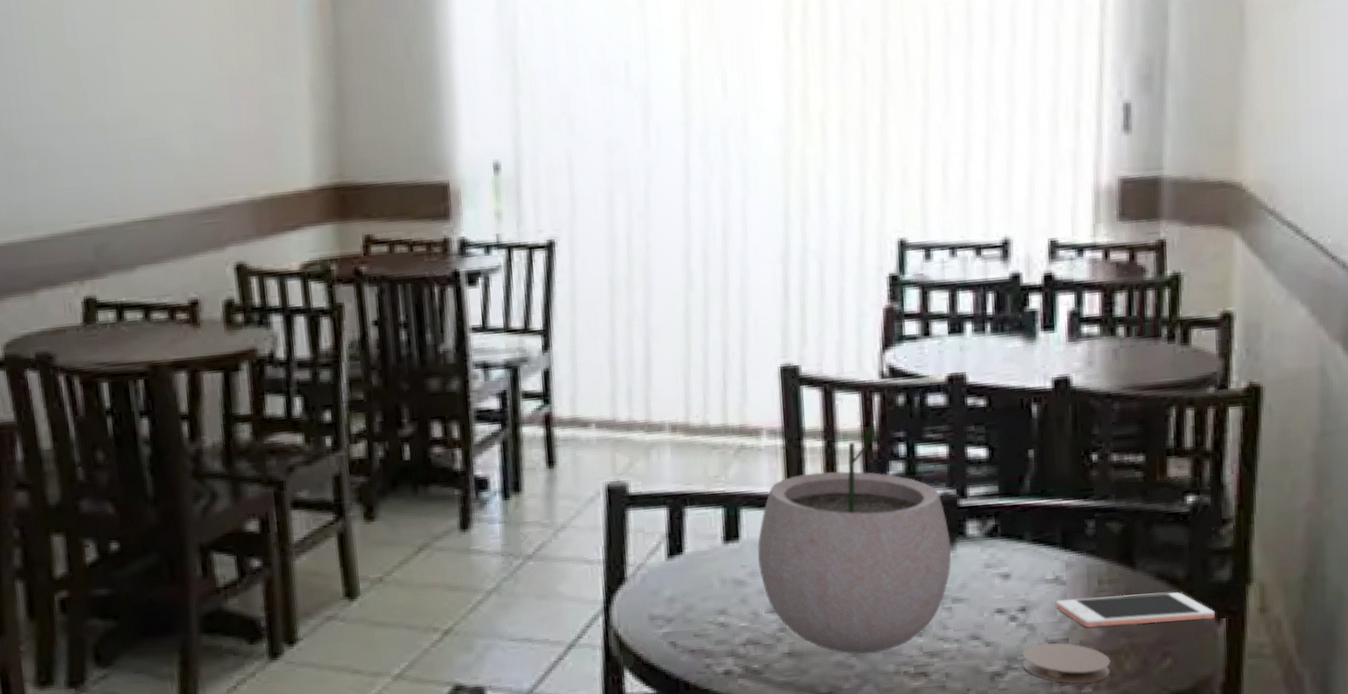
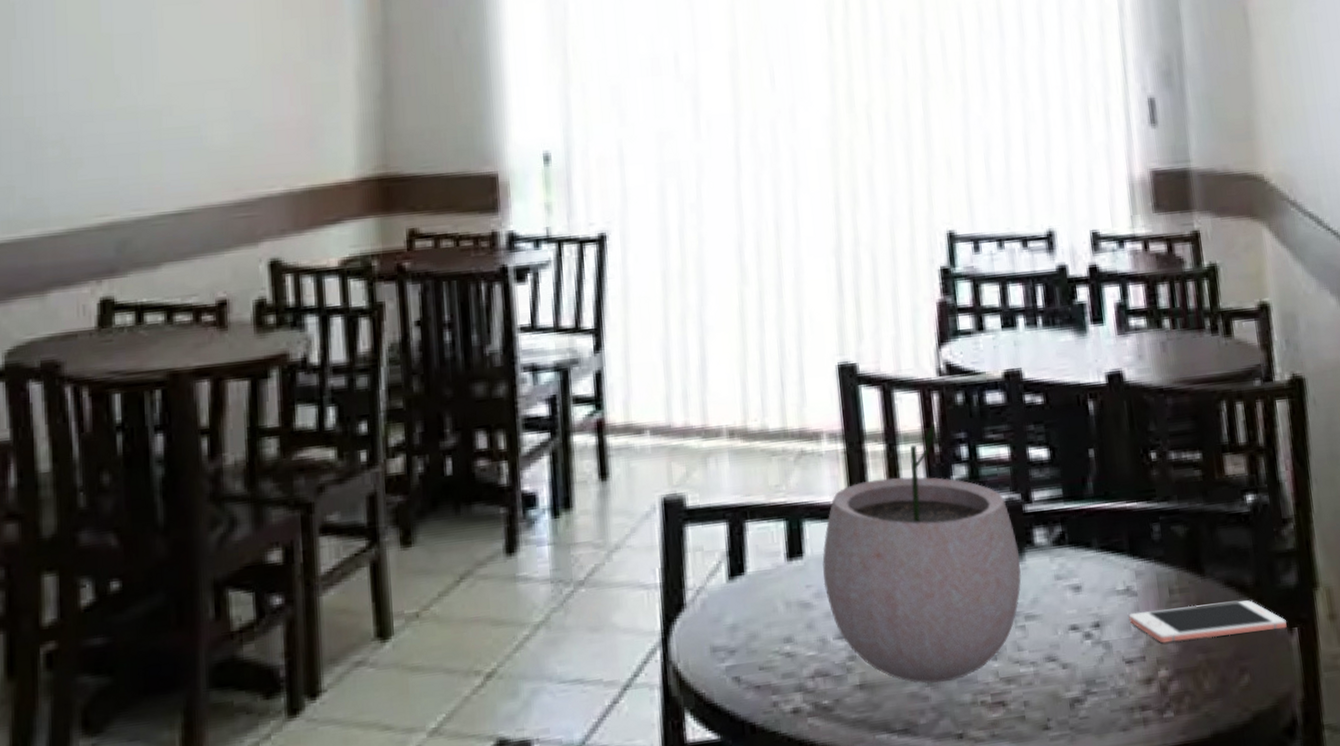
coaster: present [1022,642,1111,684] -> none [1100,661,1190,708]

